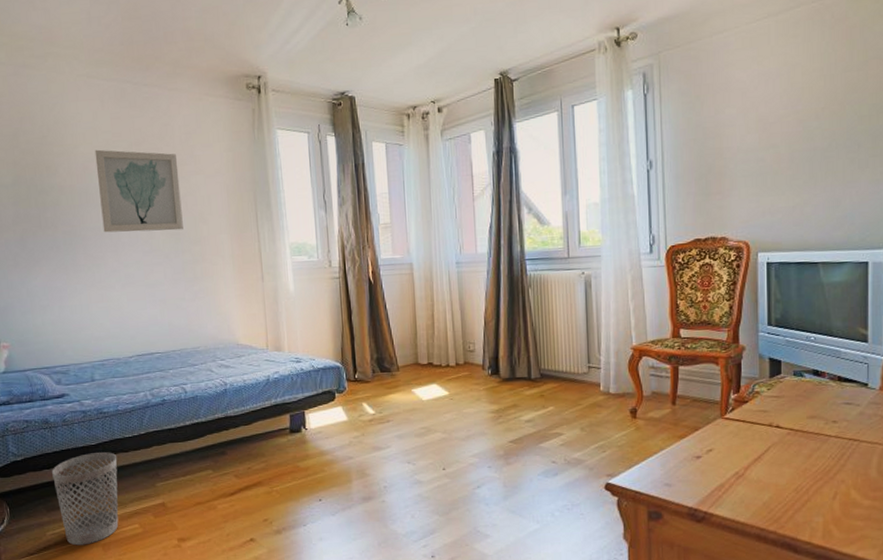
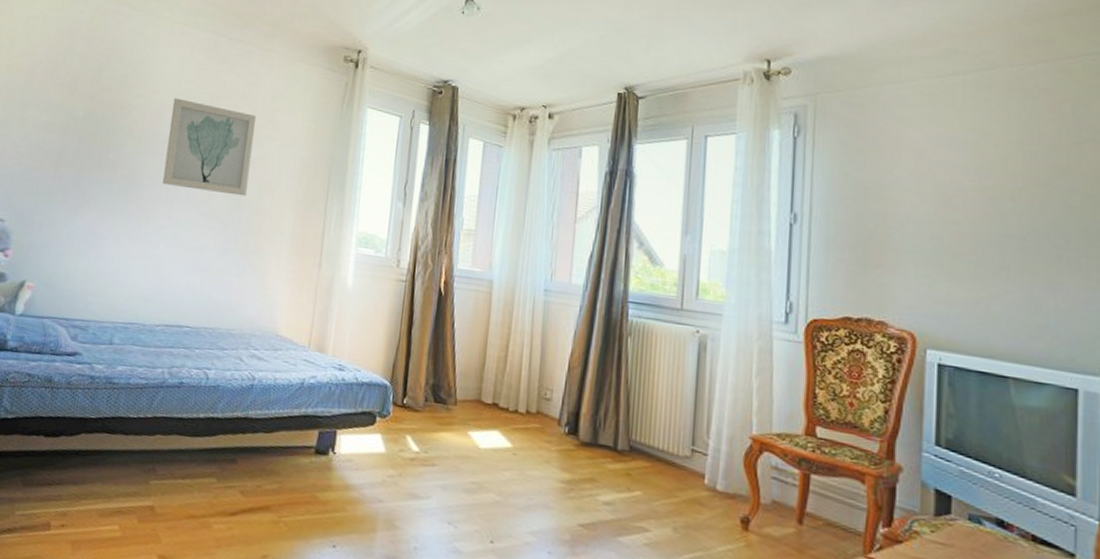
wastebasket: present [52,452,119,546] -> none [34,426,115,538]

